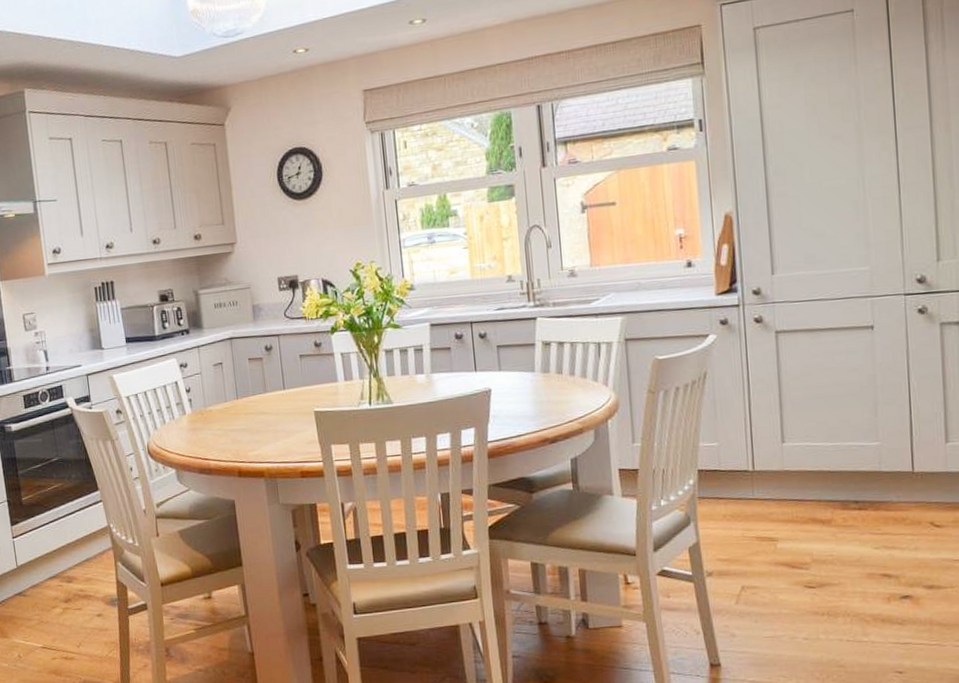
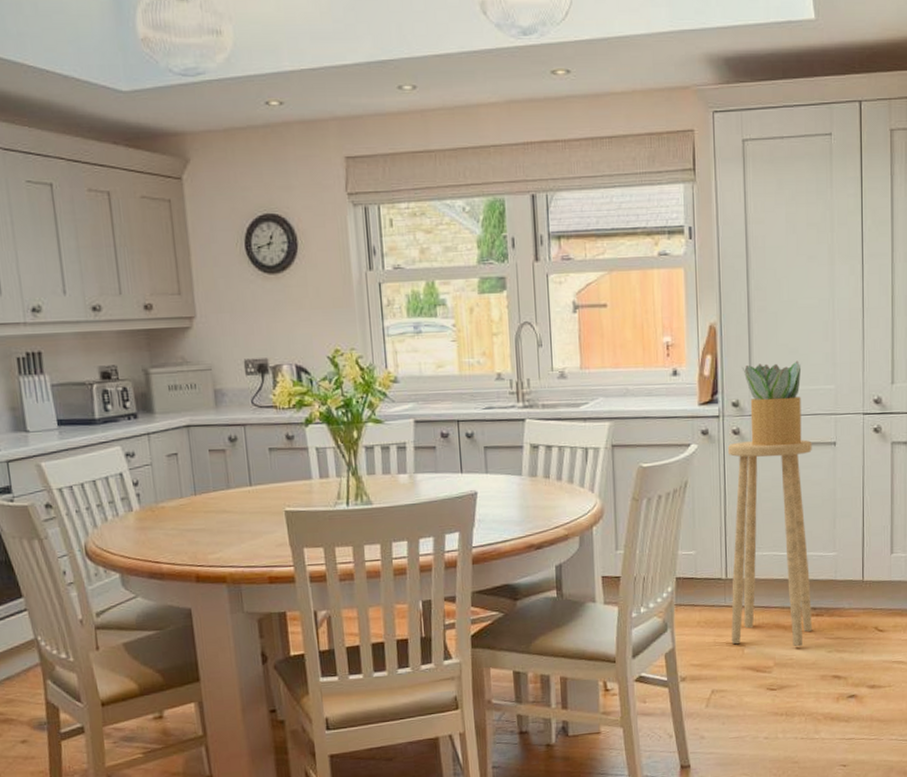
stool: none [749,324,855,543] -> present [727,439,812,647]
potted plant: none [762,243,834,334] -> present [741,360,802,447]

